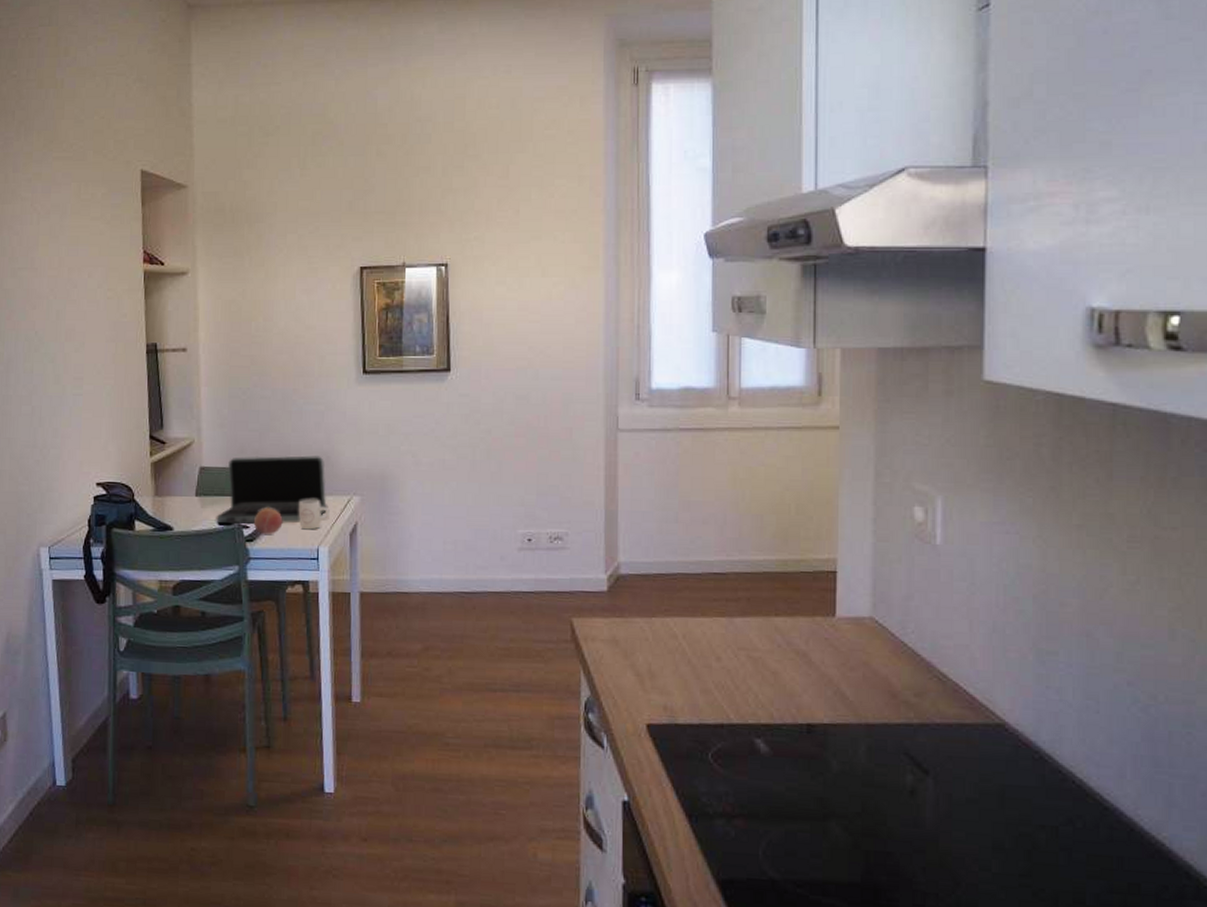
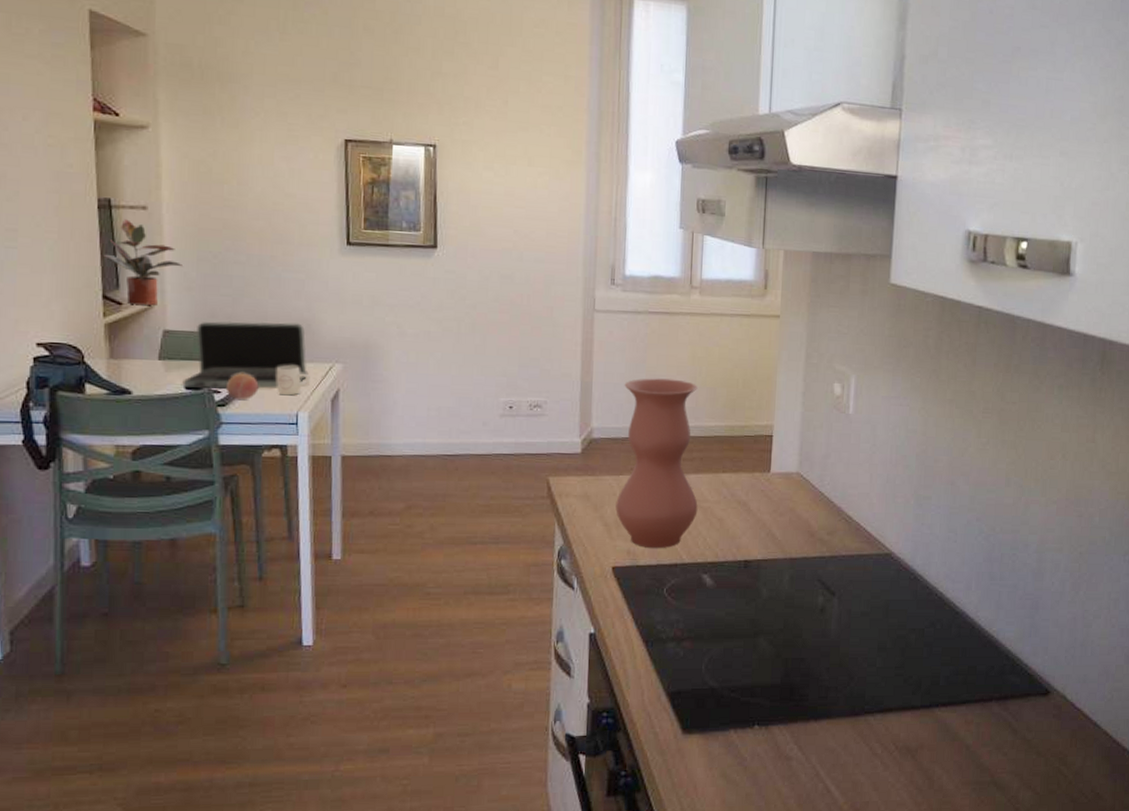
potted plant: none [149,362,217,444] -> present [102,219,184,306]
vase: none [648,504,746,705] -> present [615,378,698,548]

